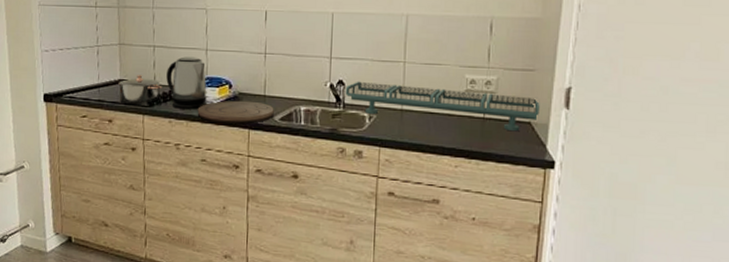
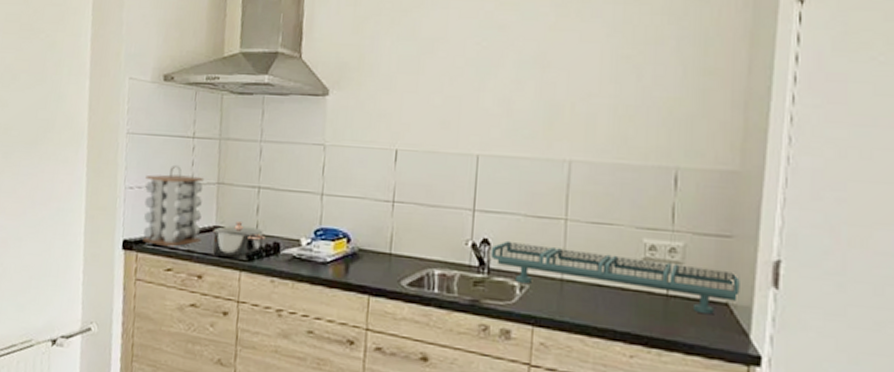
spice rack: none [58,30,109,98] -> present [142,164,205,247]
kettle: present [166,56,207,110] -> none [271,201,320,268]
cutting board: present [197,100,274,124] -> none [306,258,401,289]

